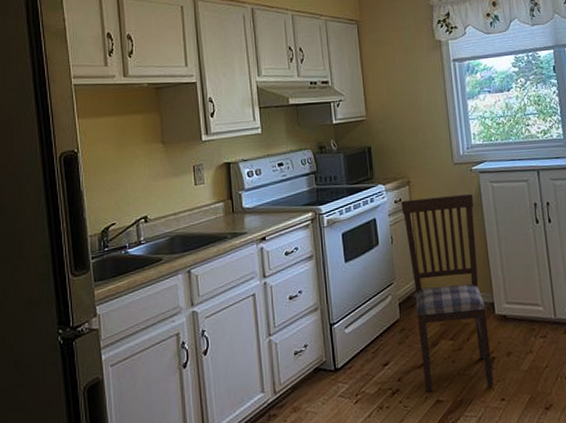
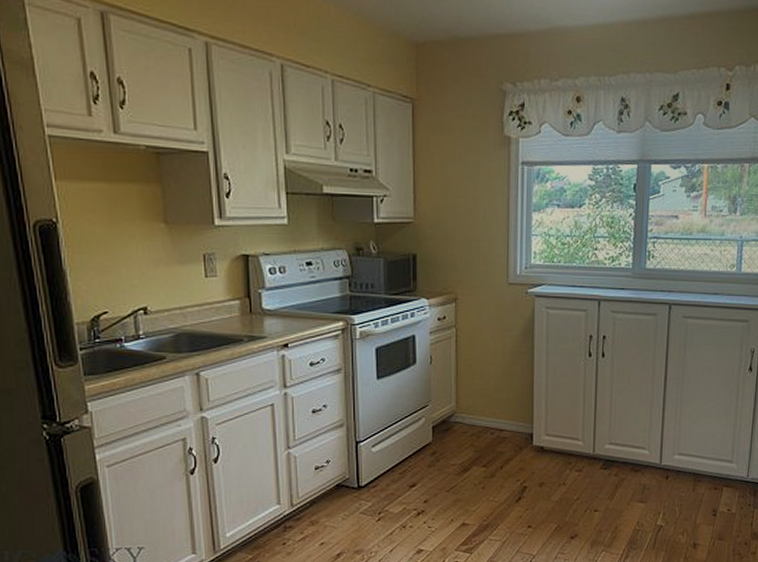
dining chair: present [401,193,494,392] -> none [445,318,525,515]

